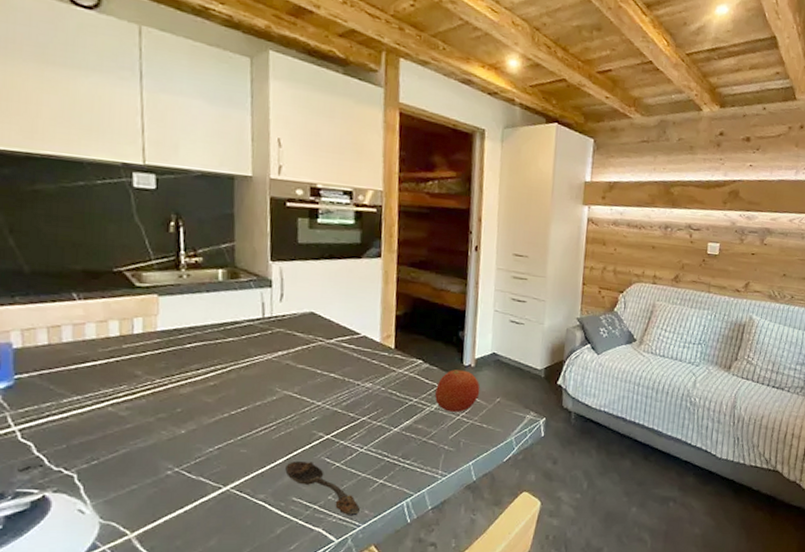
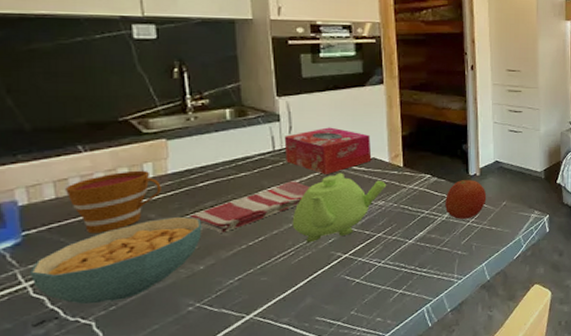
cereal bowl: none [20,376,187,456] -> present [30,216,202,304]
cup: none [58,324,150,385] -> present [66,170,161,234]
dish towel: none [174,351,297,398] -> present [189,181,310,233]
tissue box: none [274,298,363,349] -> present [284,127,372,174]
teapot: none [275,348,376,419] -> present [292,172,387,243]
spoon: present [285,461,361,516] -> none [307,281,383,328]

